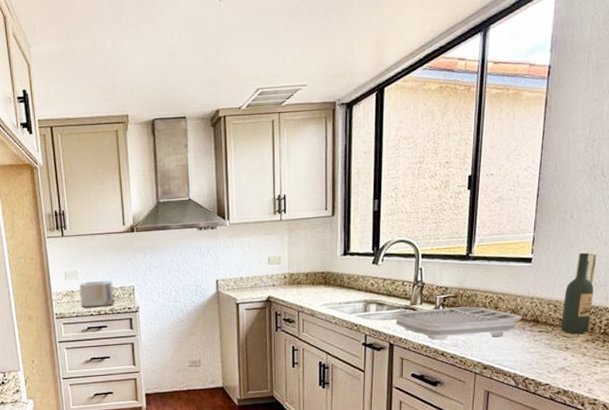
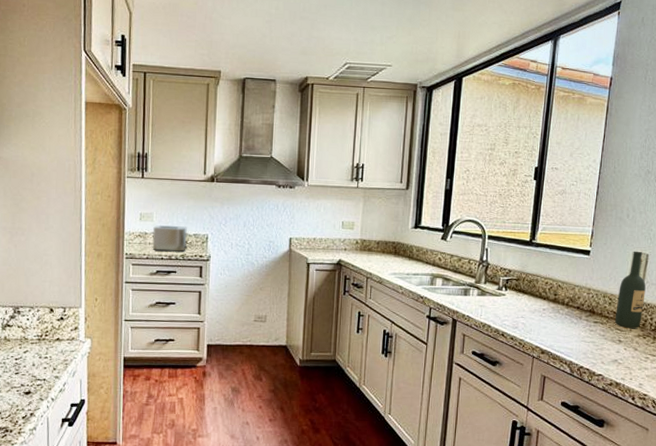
dish rack: present [392,306,523,341] -> none [457,288,580,323]

